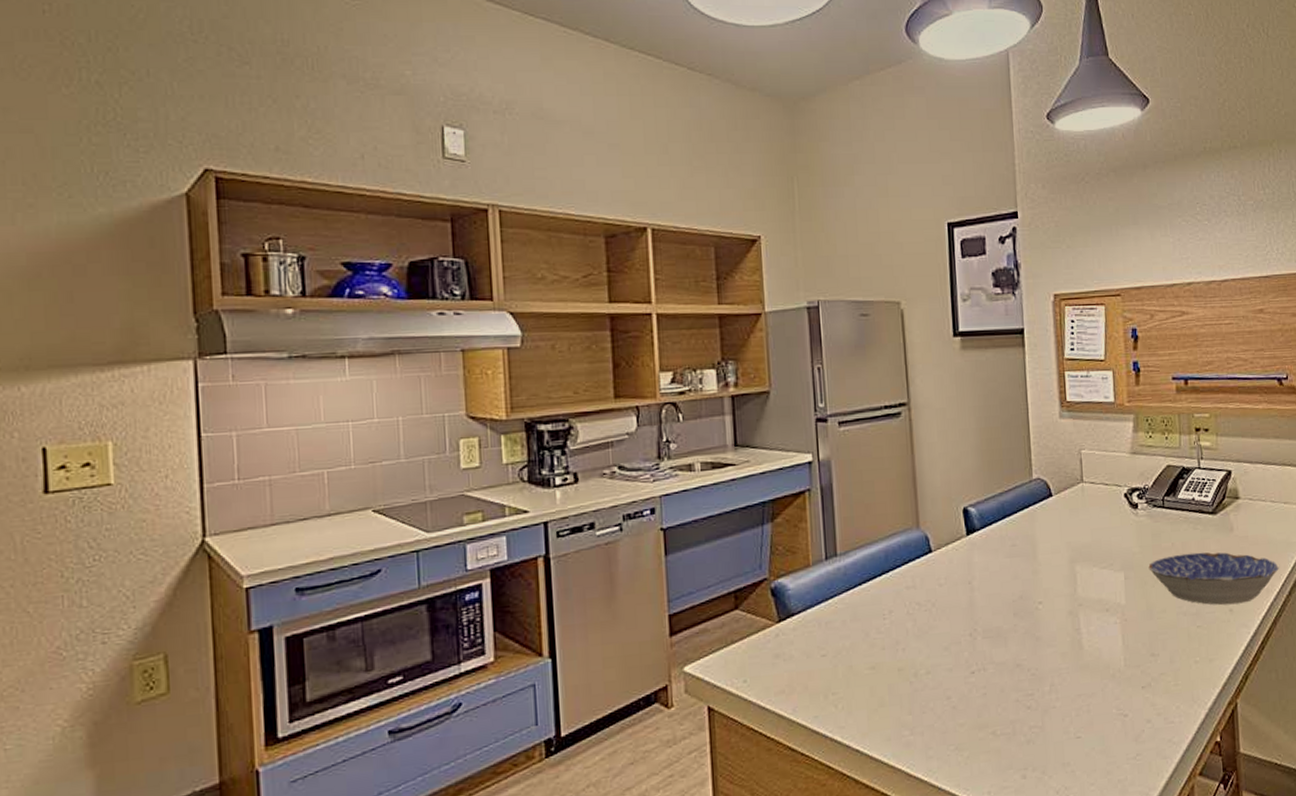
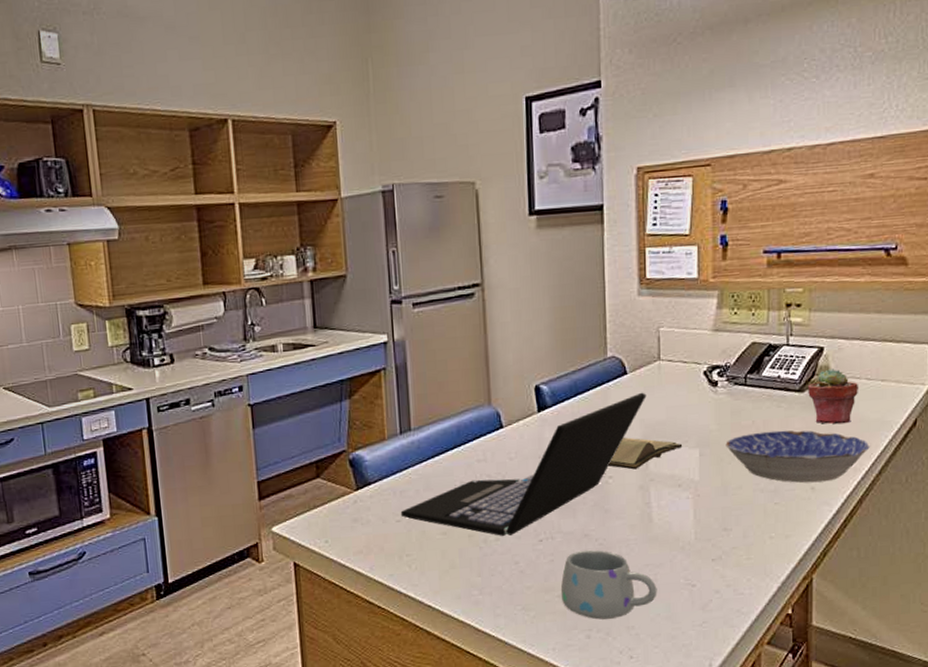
laptop: none [826,514,1072,669] -> present [400,392,647,536]
mug: none [994,681,1091,757] -> present [560,550,657,620]
hardback book: none [1038,561,1108,595] -> present [608,437,683,470]
potted succulent: none [1219,491,1266,546] -> present [807,369,859,424]

